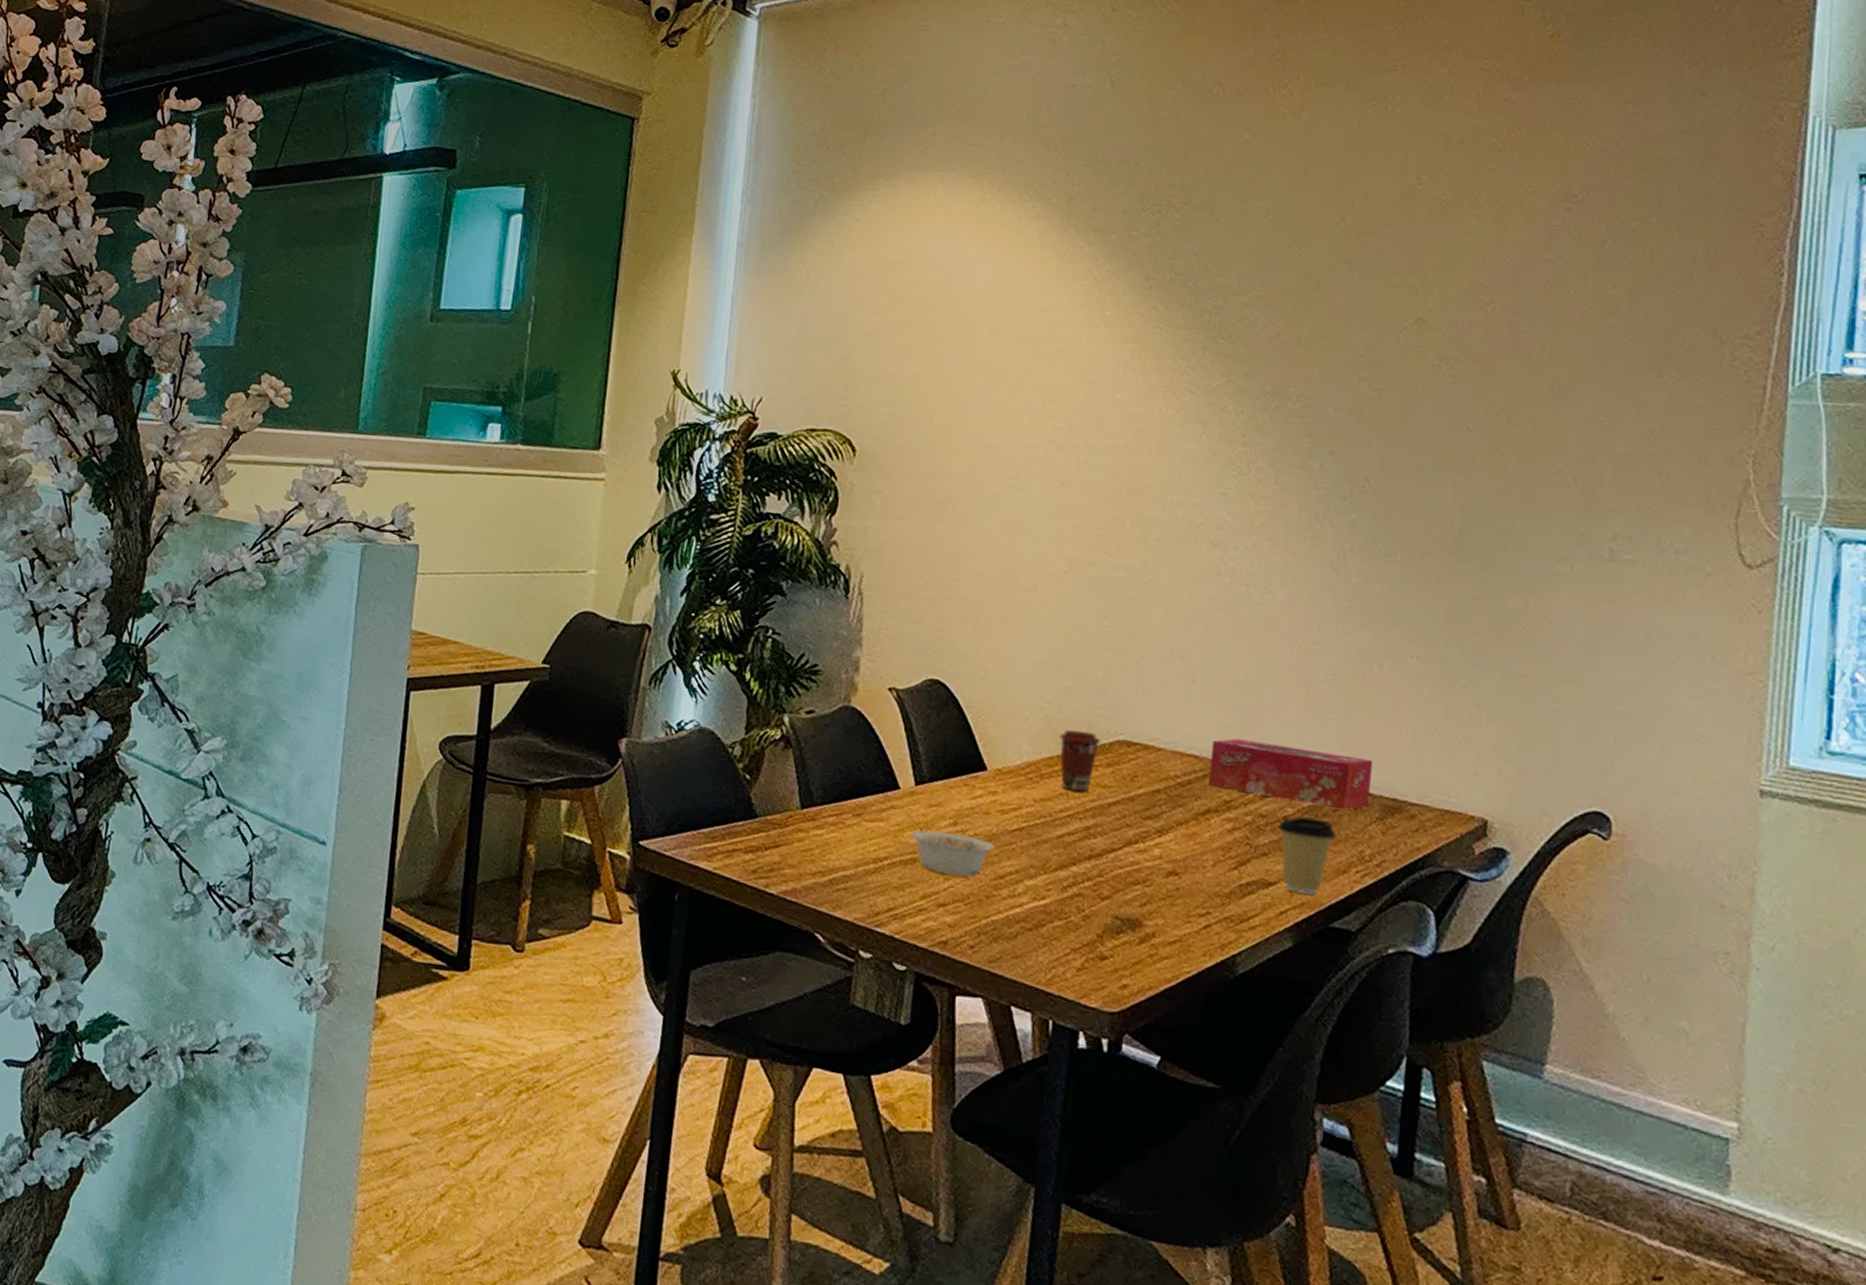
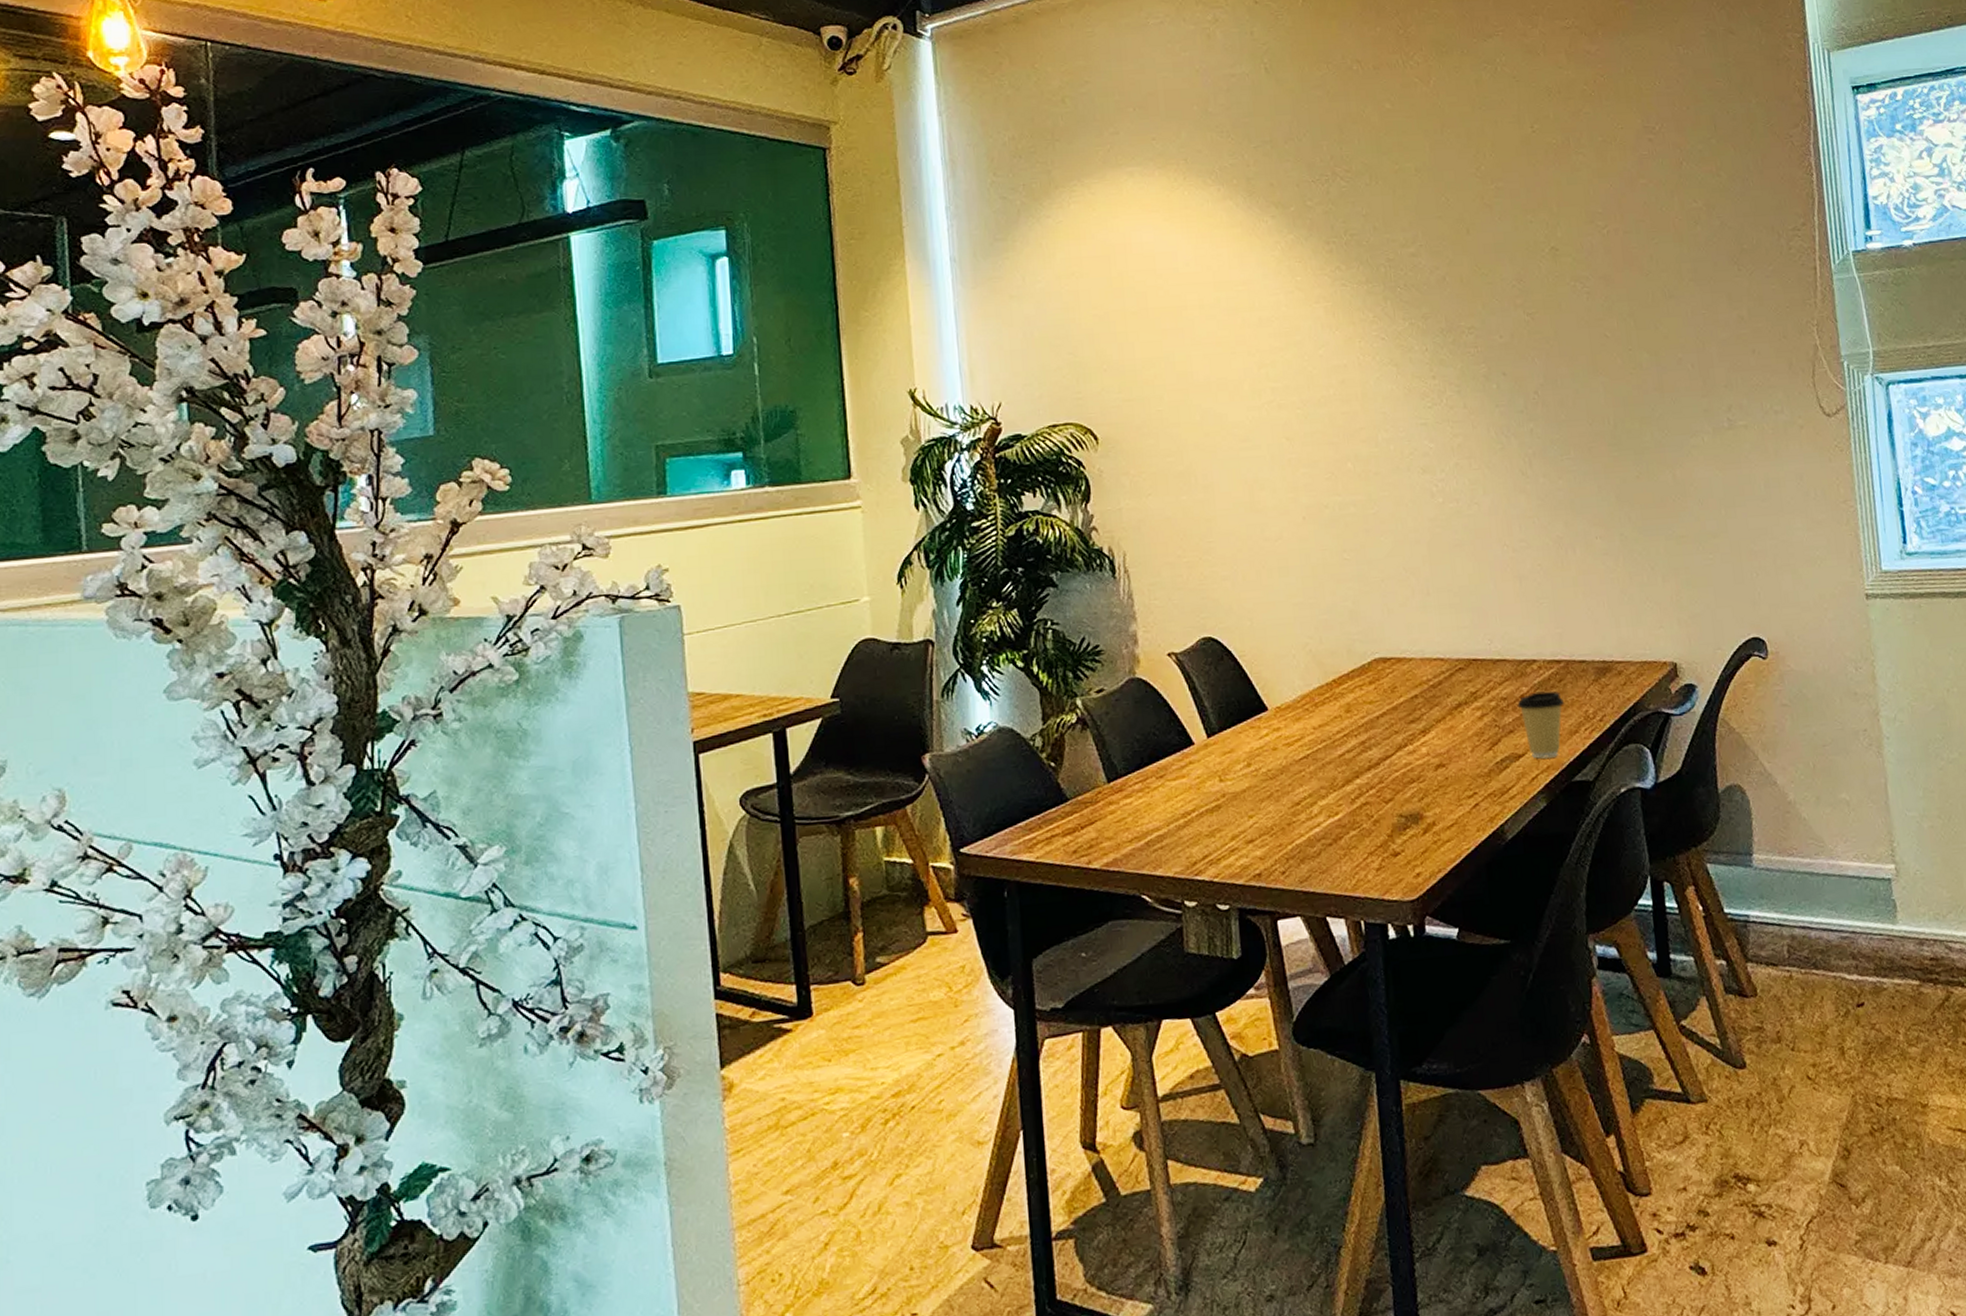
legume: present [910,830,994,877] -> none [1211,773,1287,813]
coffee cup: present [1059,730,1101,791] -> none [1325,657,1361,712]
tissue box: present [1208,738,1373,811] -> none [1453,631,1585,683]

